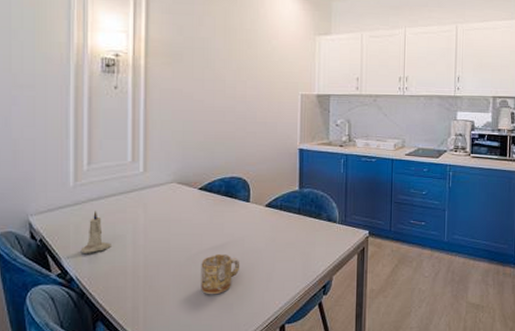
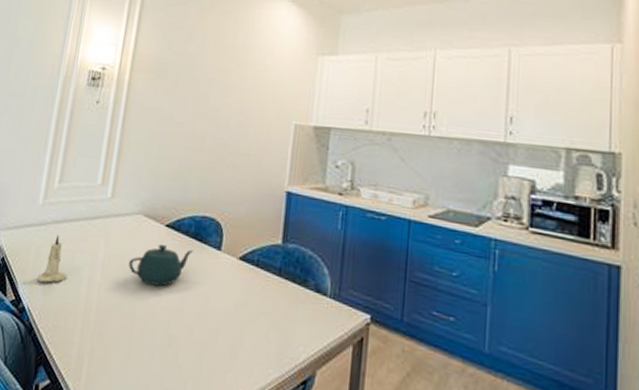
teapot: none [169,204,225,239] -> present [128,244,193,287]
mug: present [201,254,240,295] -> none [153,309,202,363]

